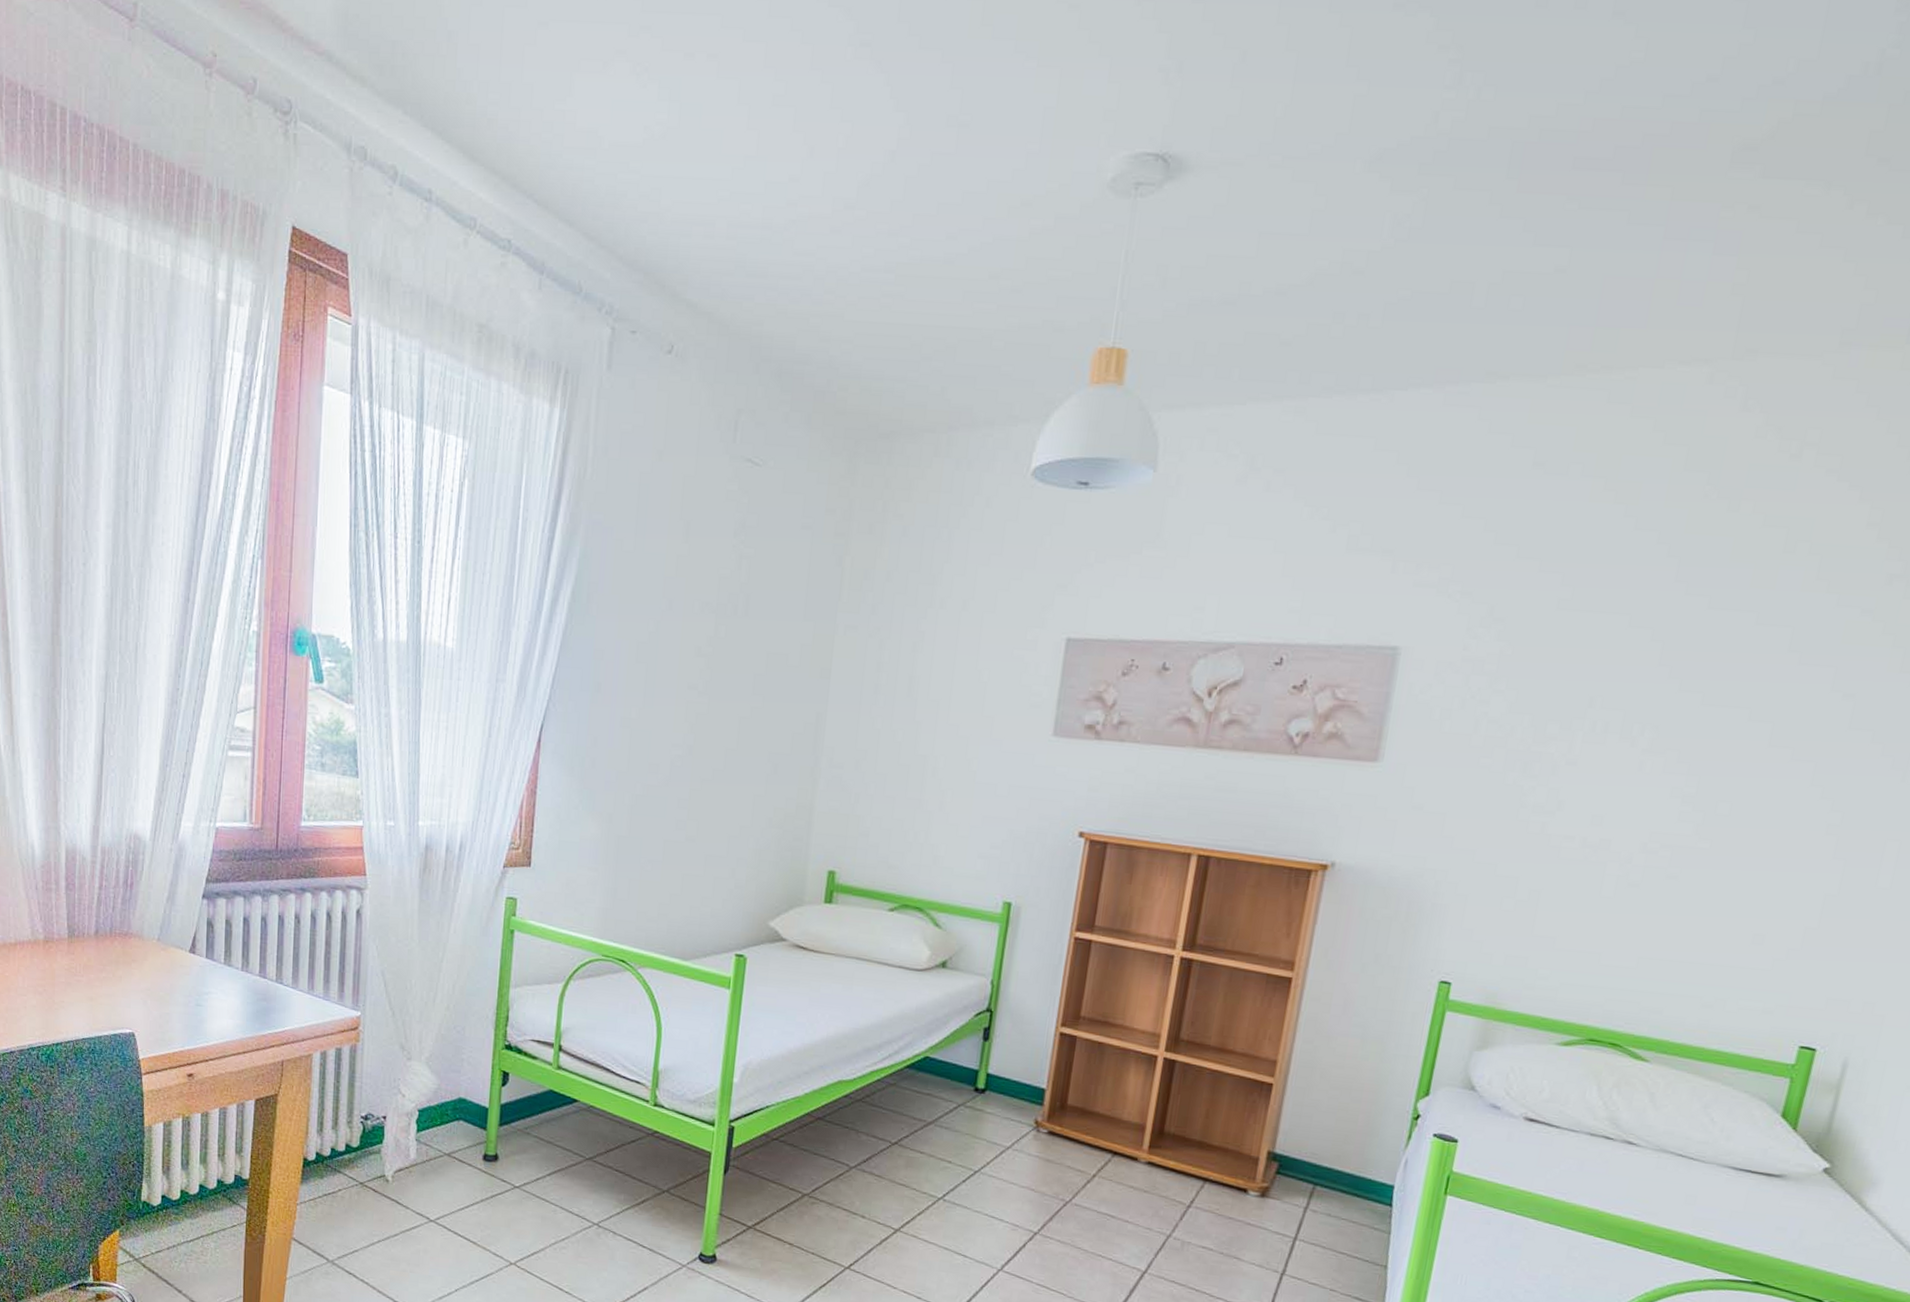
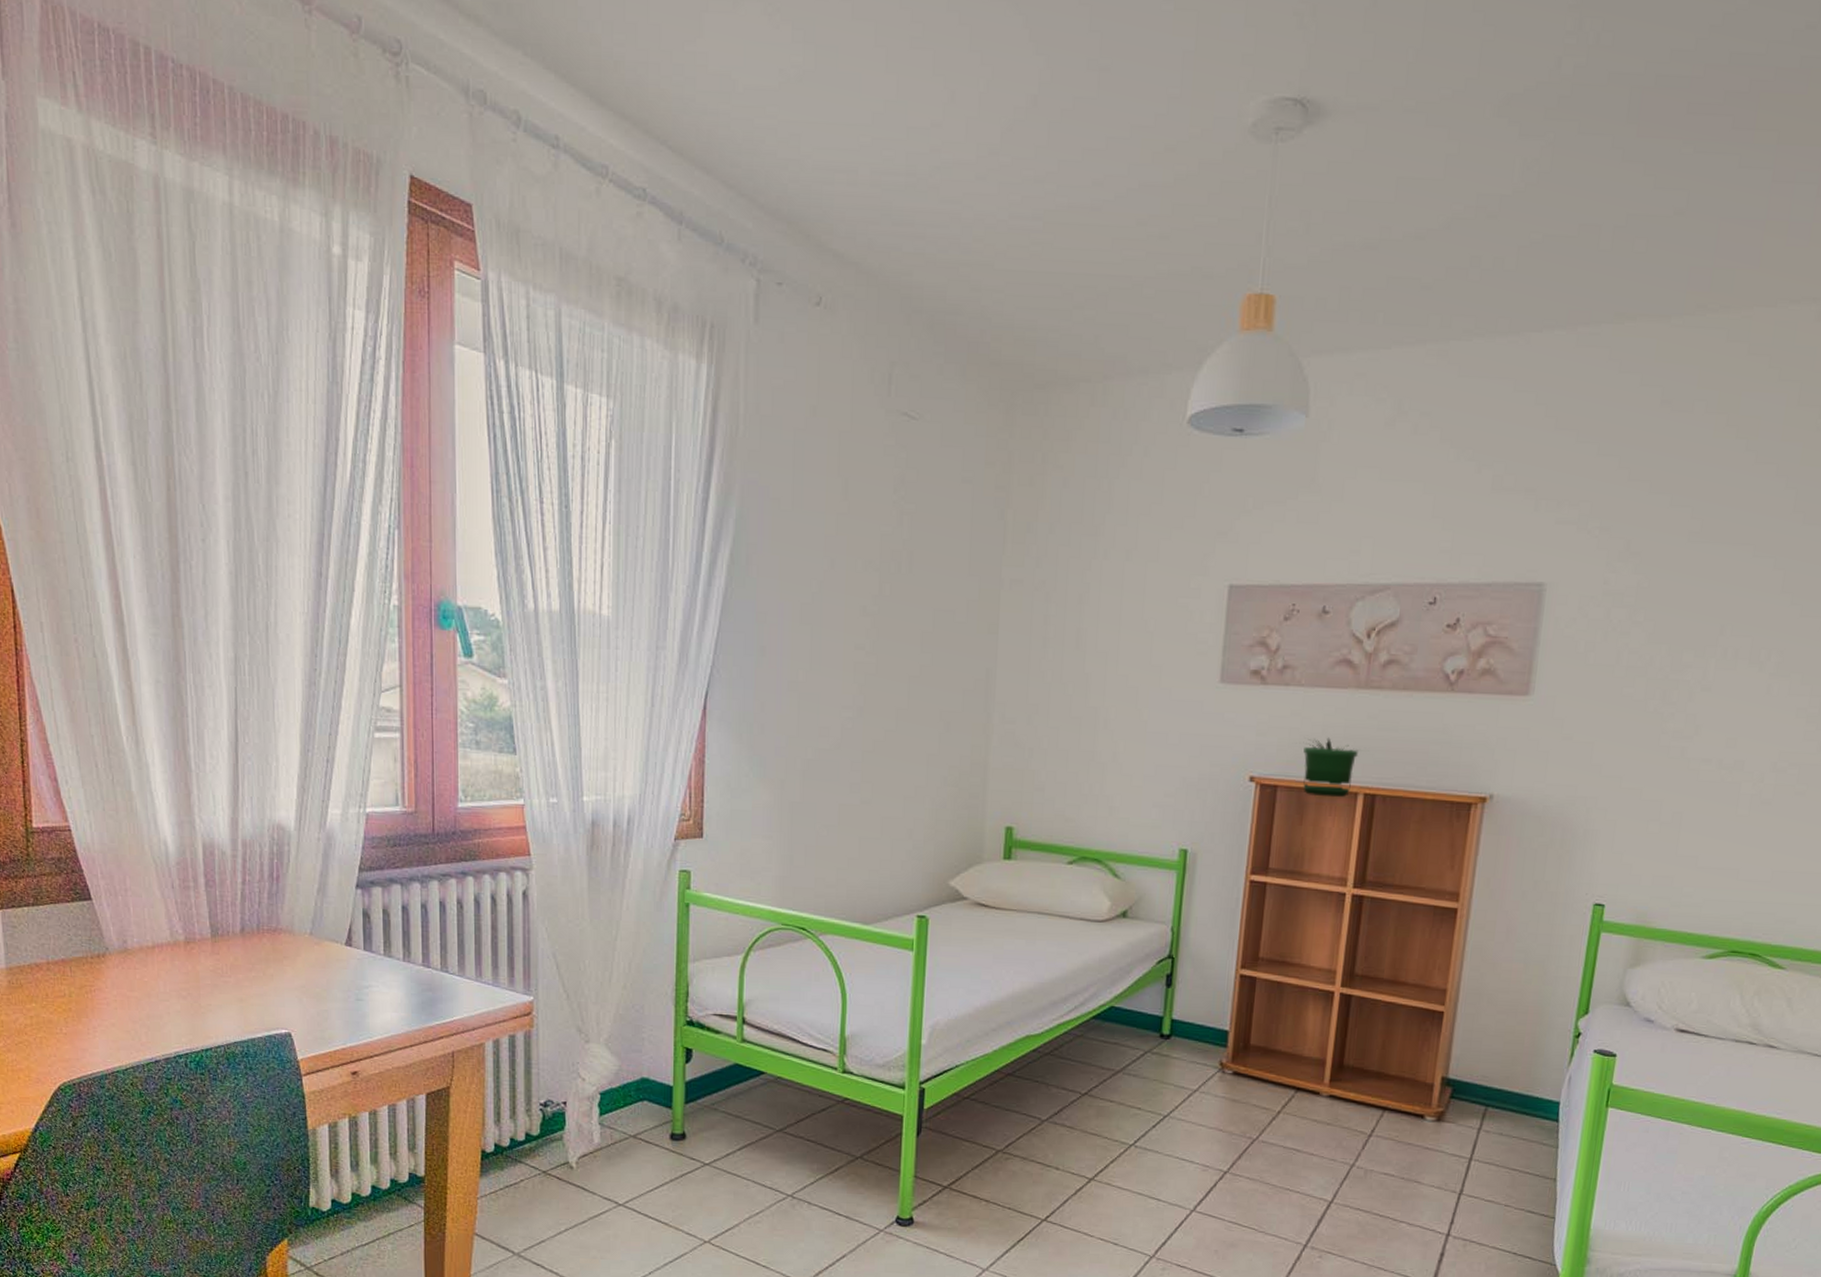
planter: none [1134,796,1198,858] -> present [1303,737,1362,798]

